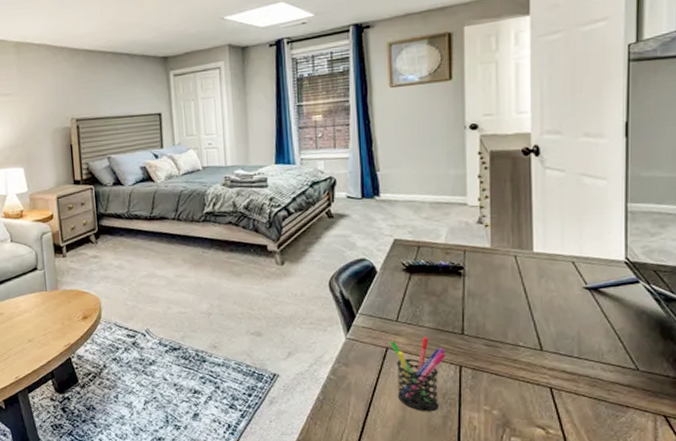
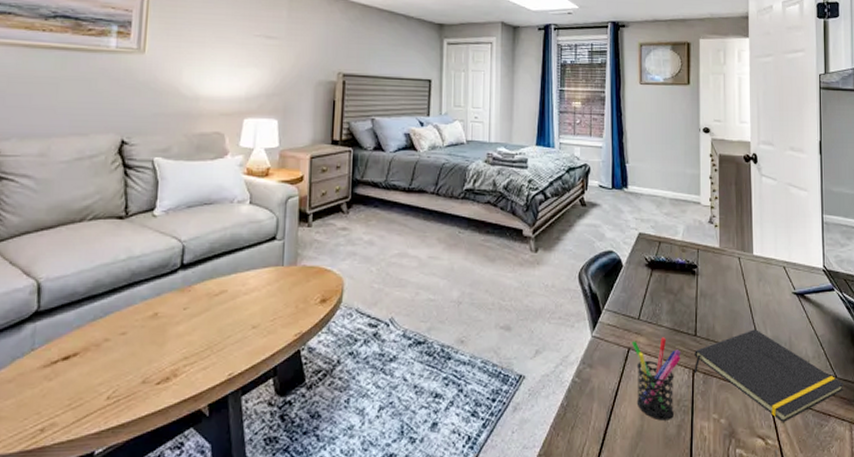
notepad: none [460,326,648,413] -> present [693,329,844,422]

